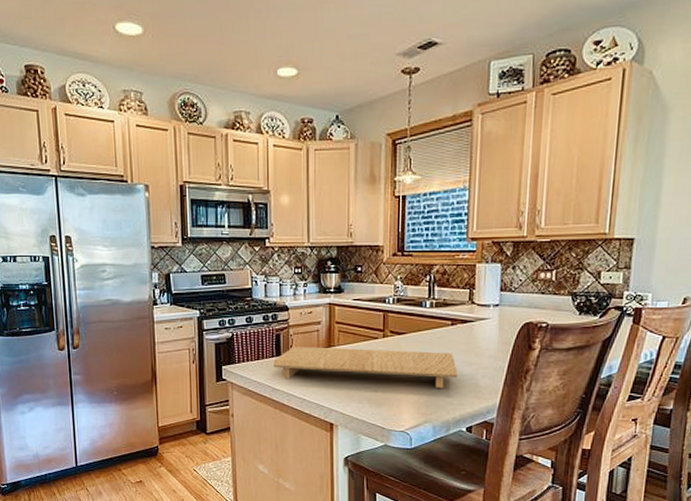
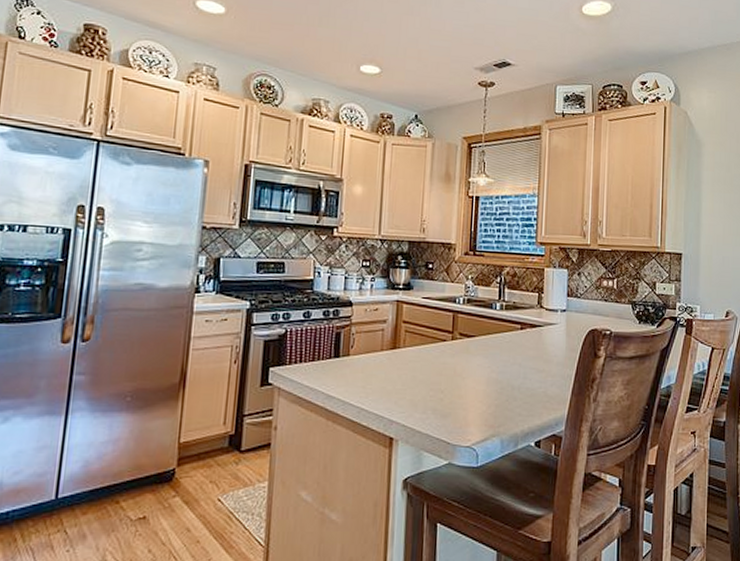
cutting board: present [274,346,457,388] -> none [330,347,526,397]

